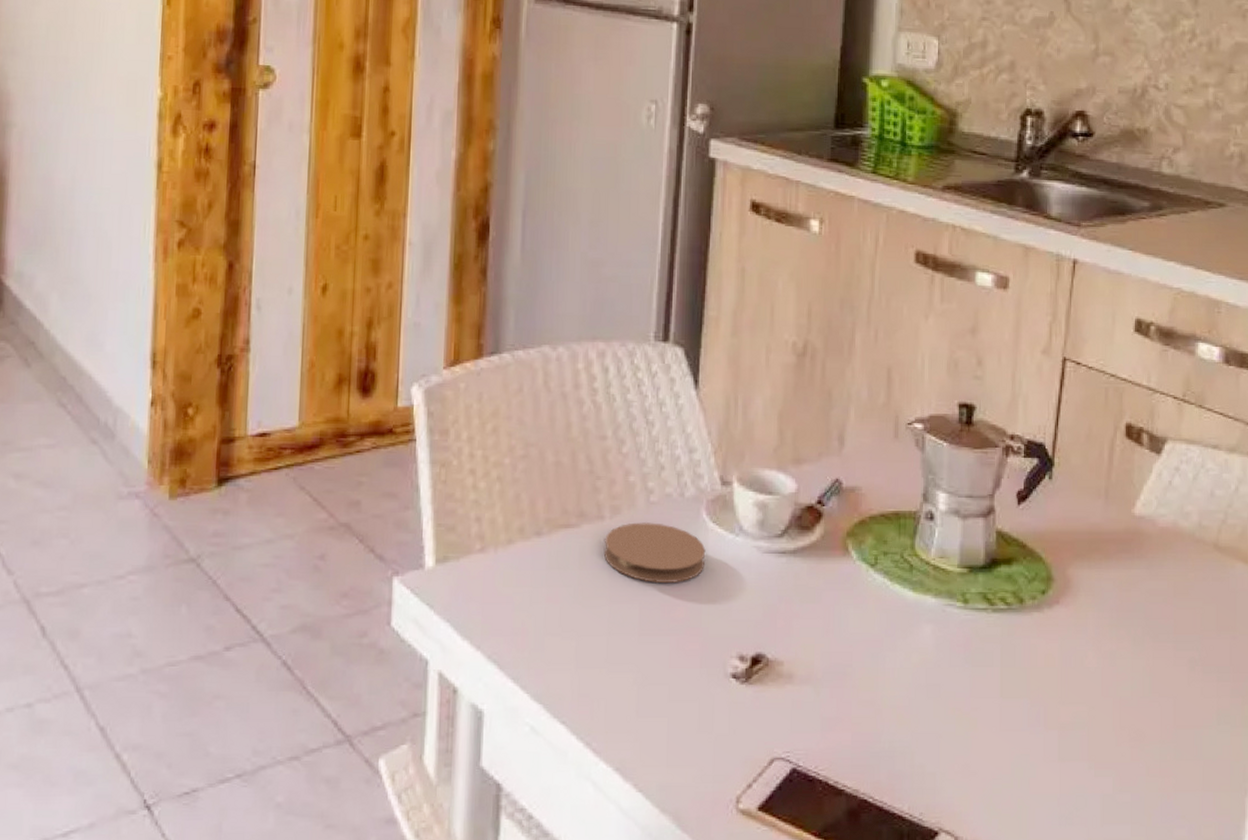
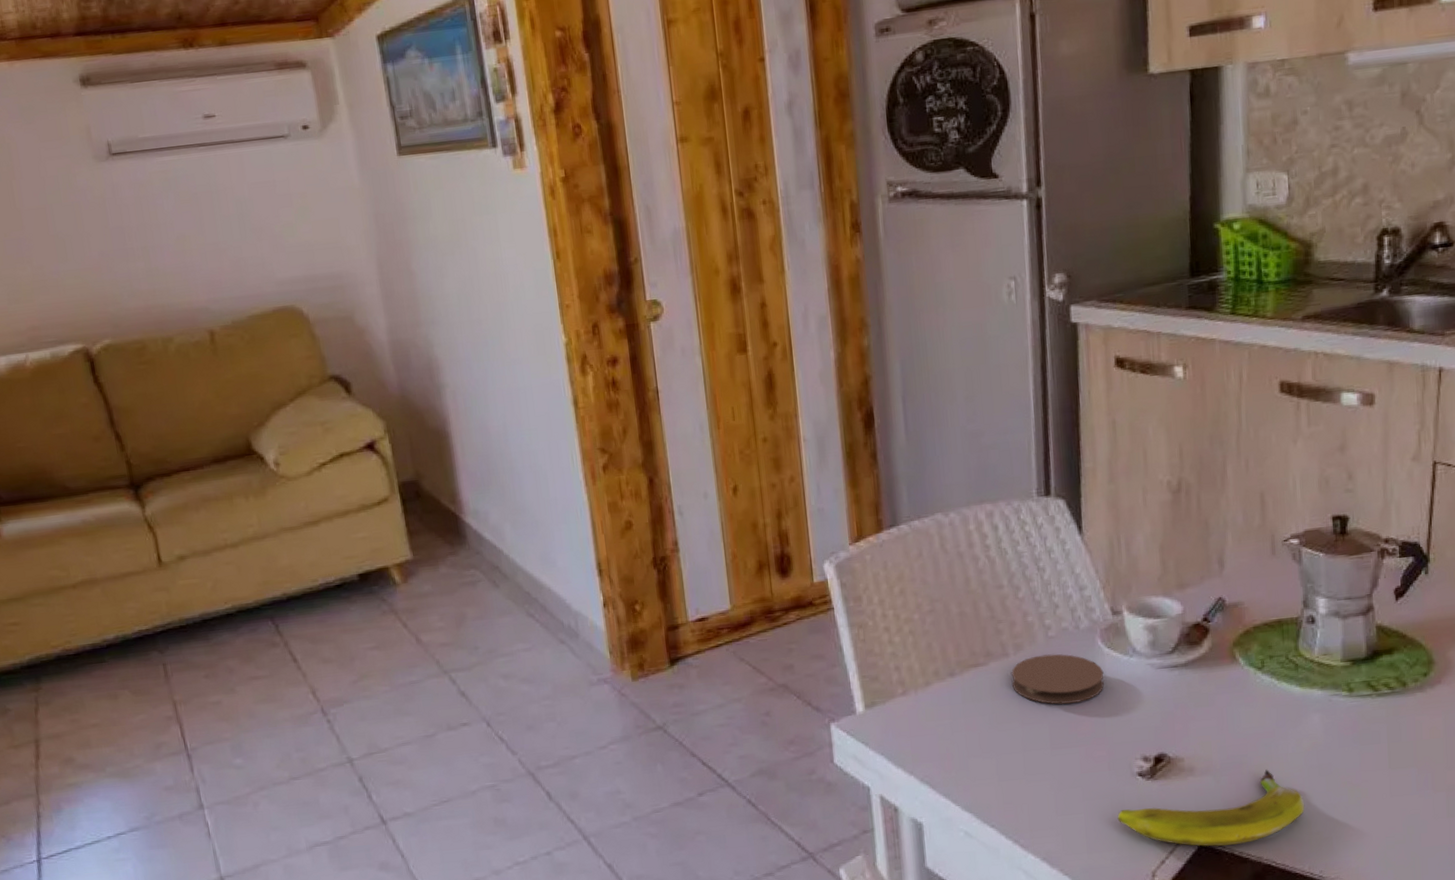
banana: none [704,684,909,772] -> present [1117,769,1305,847]

